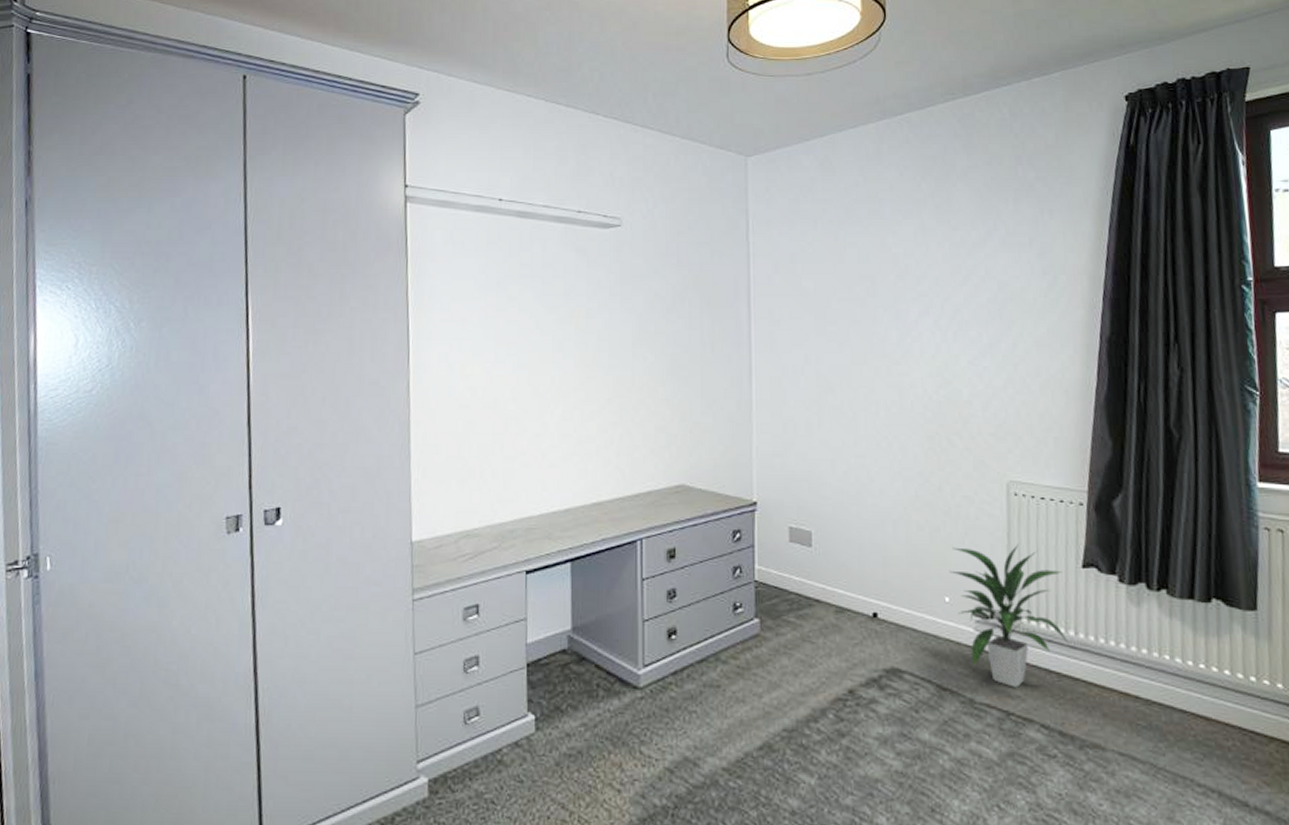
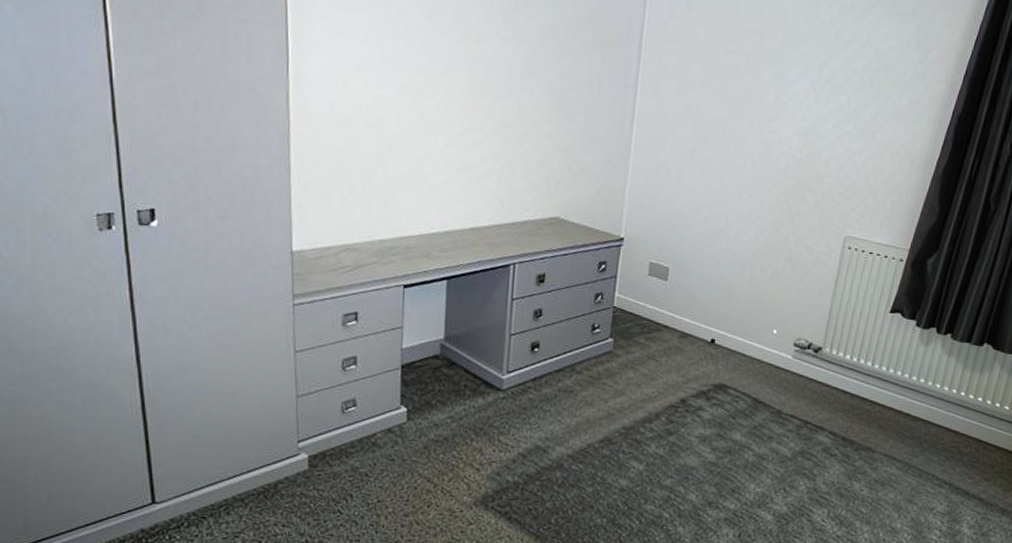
indoor plant: present [949,543,1069,688] -> none [781,289,873,404]

